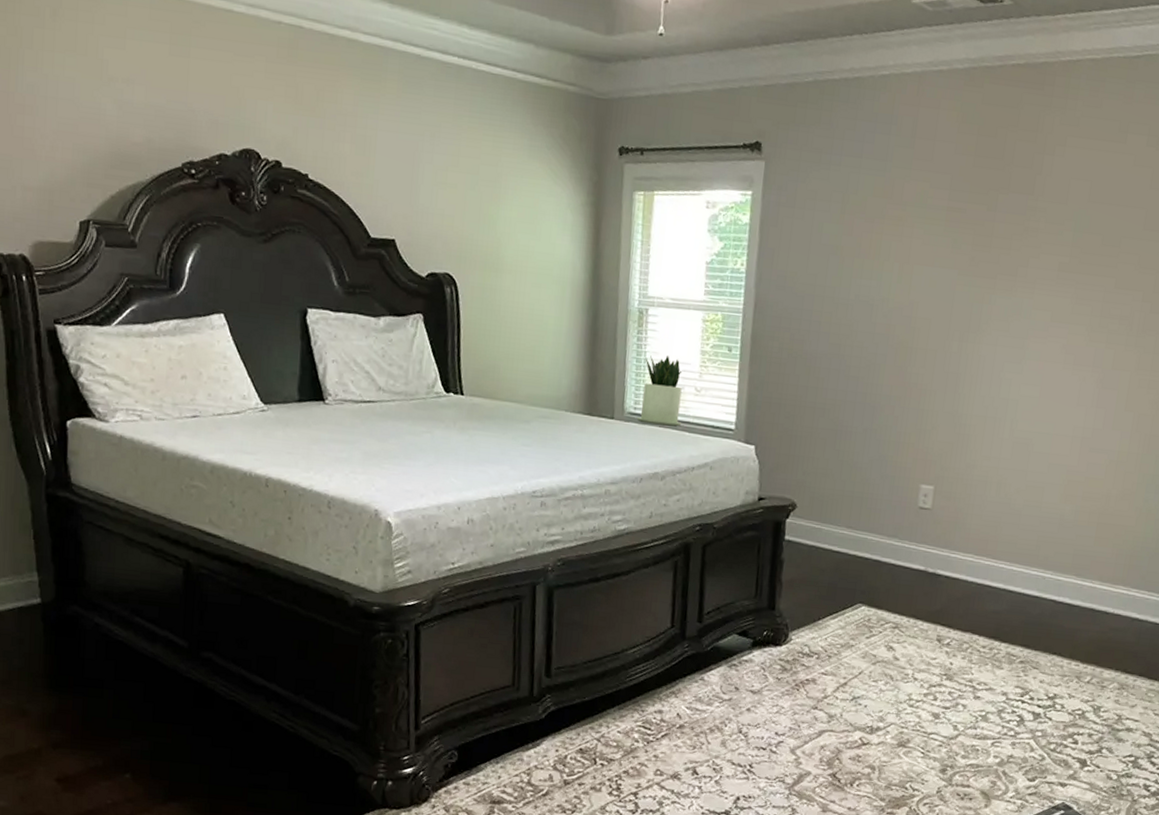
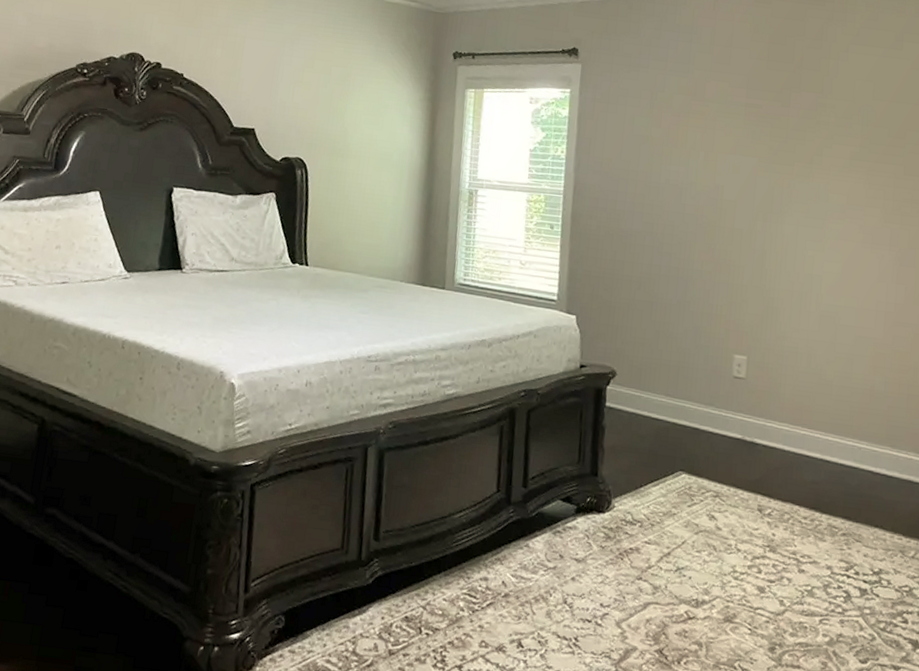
planter: present [636,355,682,427] -> none [465,231,508,297]

